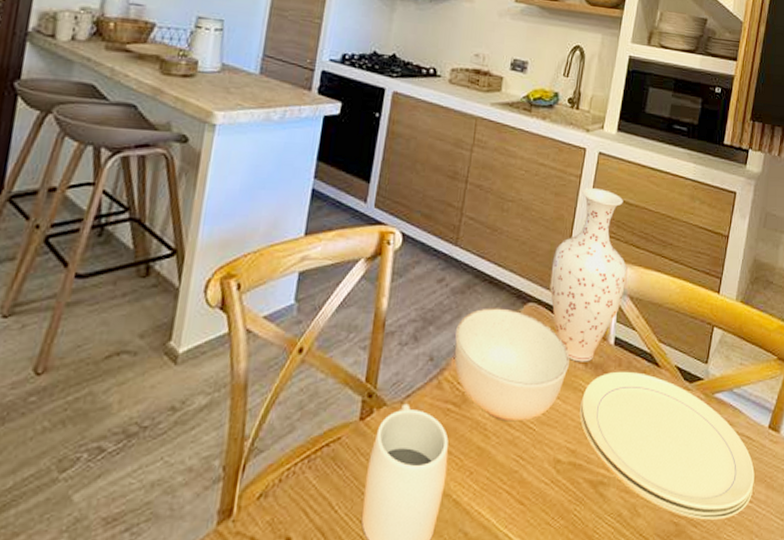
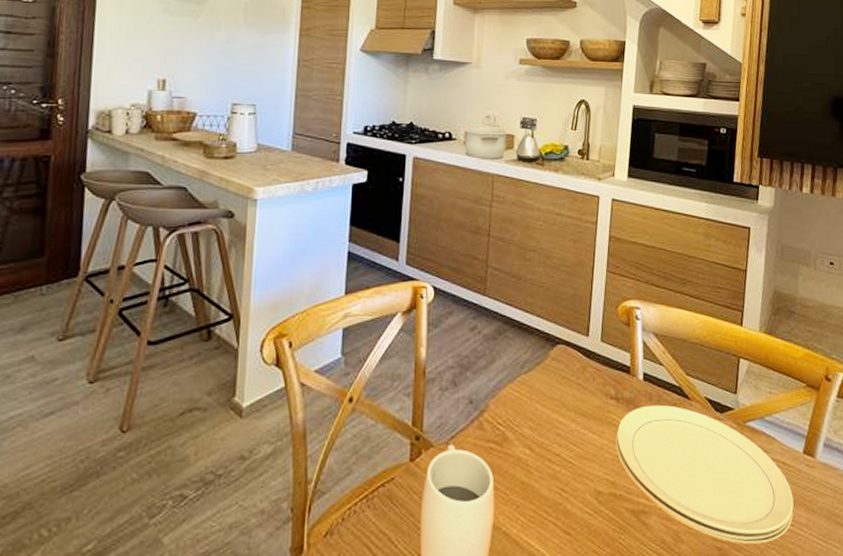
cooking pot: none [448,64,498,101] -> present [464,126,509,159]
bowl: present [454,308,570,422] -> none [492,351,601,457]
kettle: none [502,64,529,108] -> present [515,122,540,162]
vase: present [550,188,628,362] -> none [576,233,650,398]

